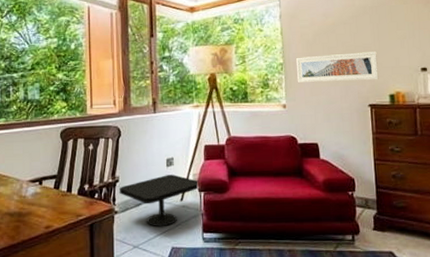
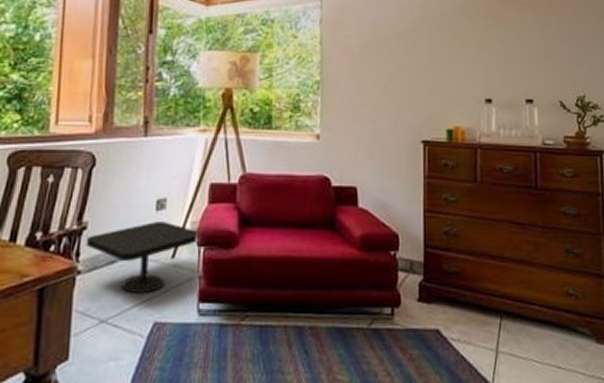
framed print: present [296,51,379,82] -> none [336,74,435,111]

